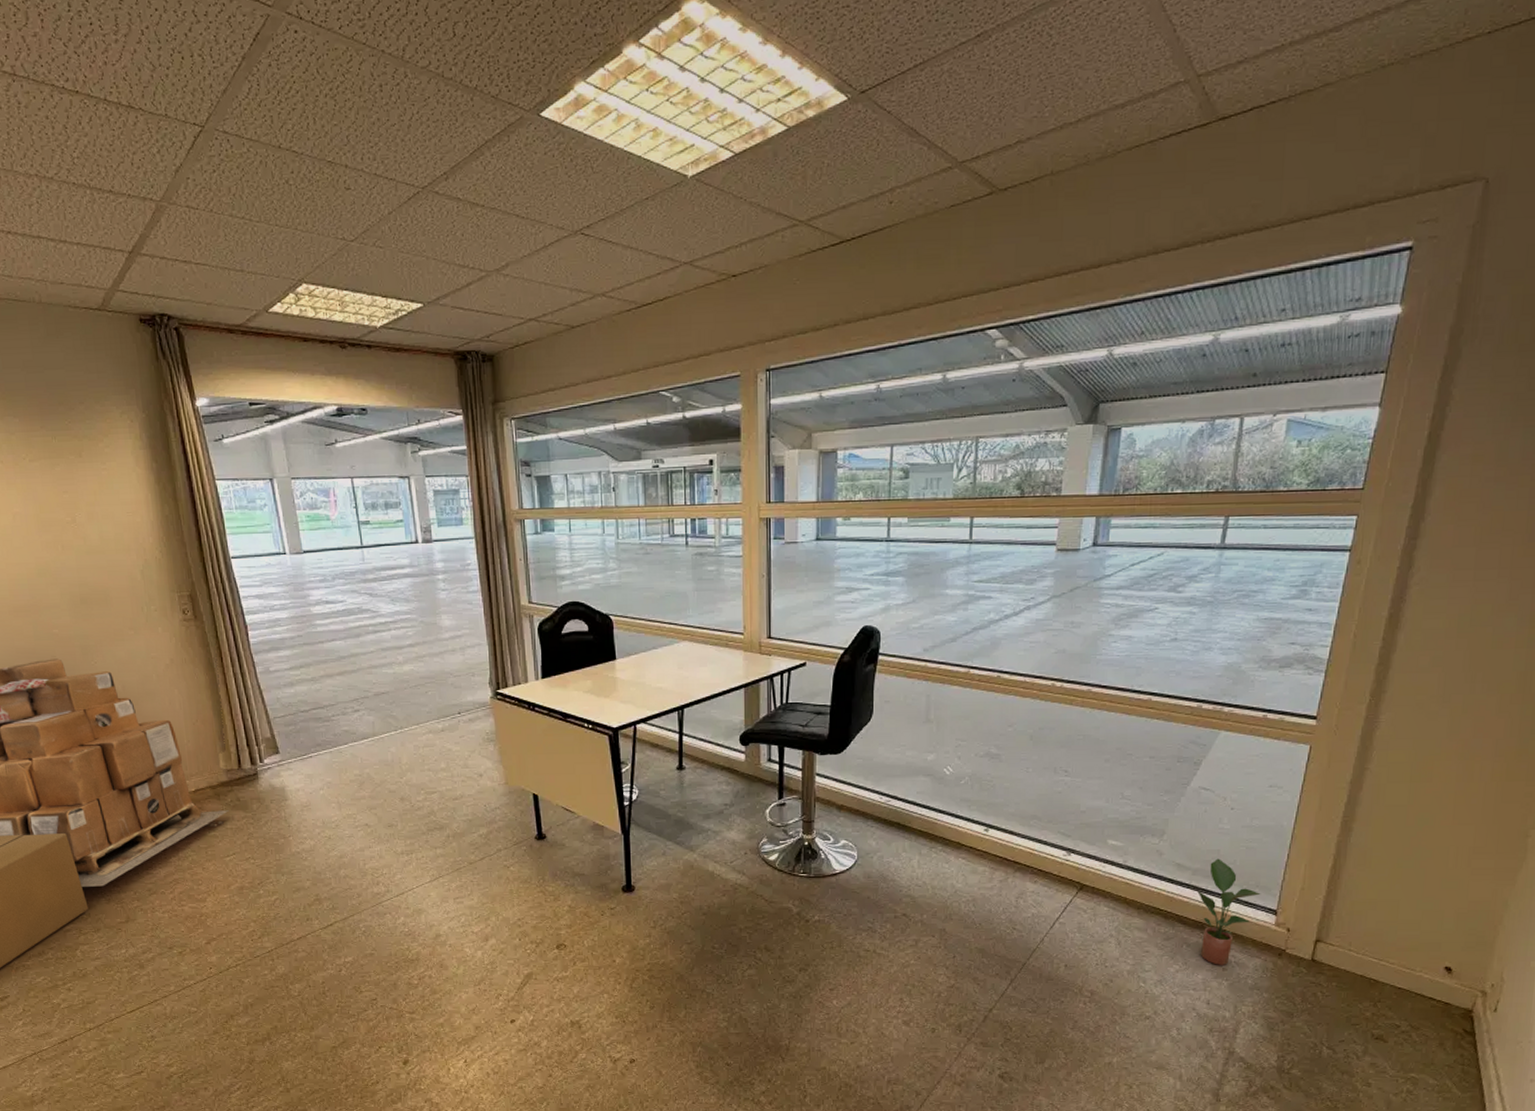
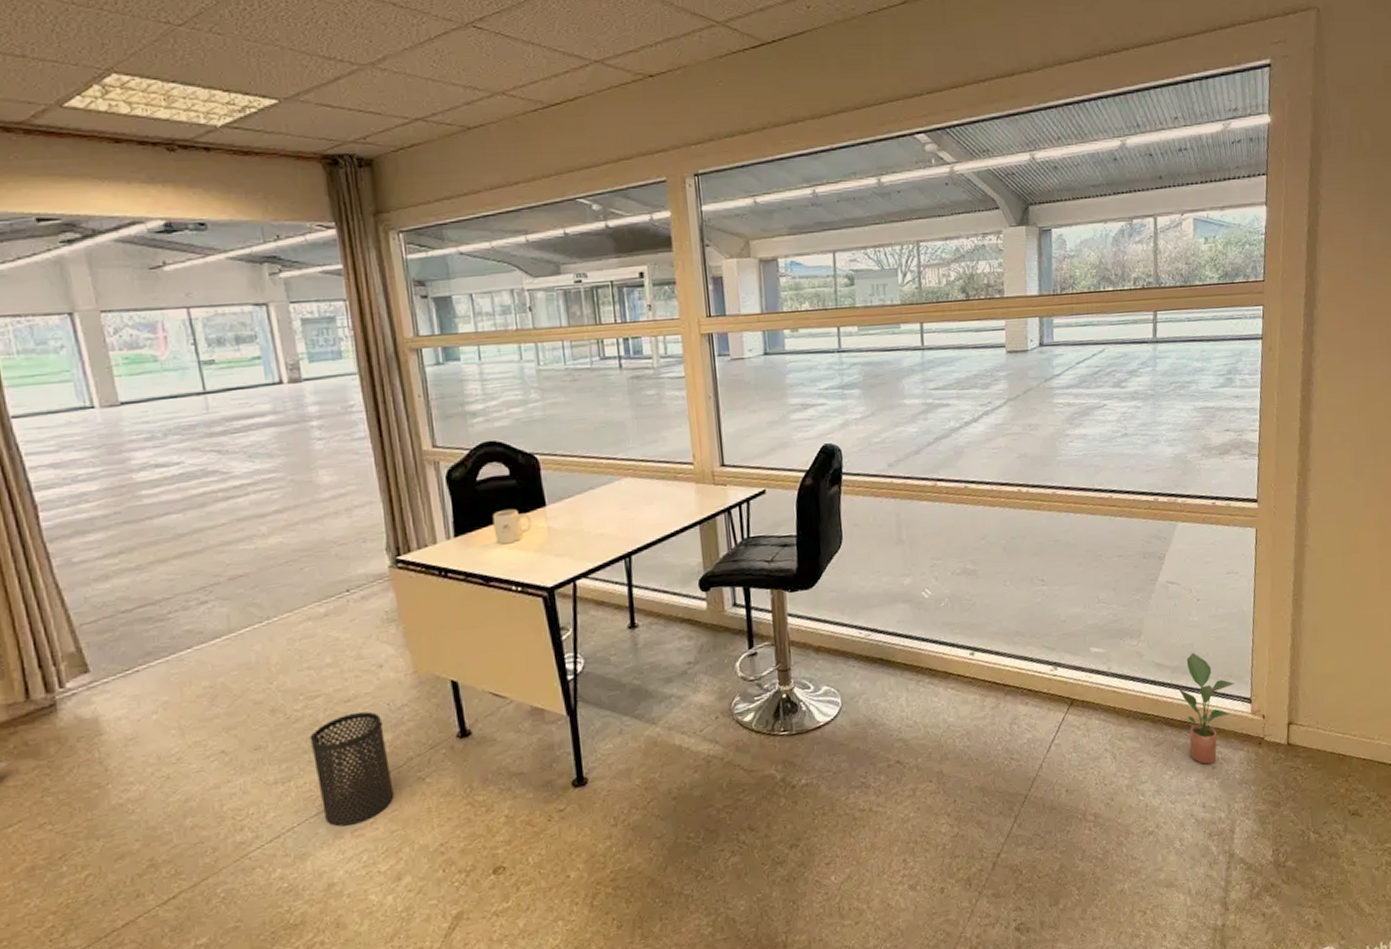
trash can: none [427,808,486,893] -> present [309,711,394,827]
mug: none [572,659,604,688] -> present [492,508,533,545]

